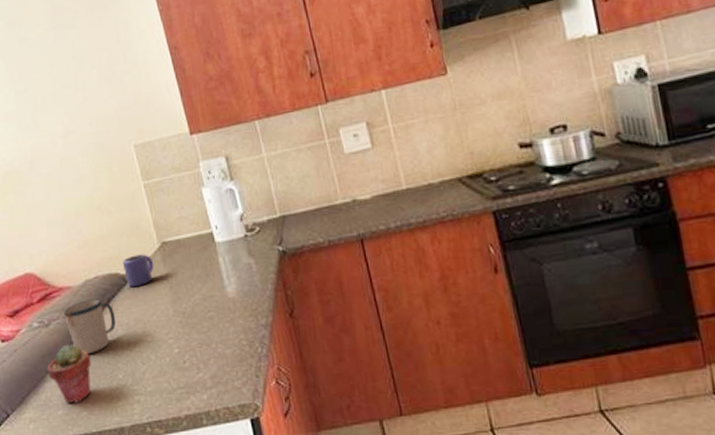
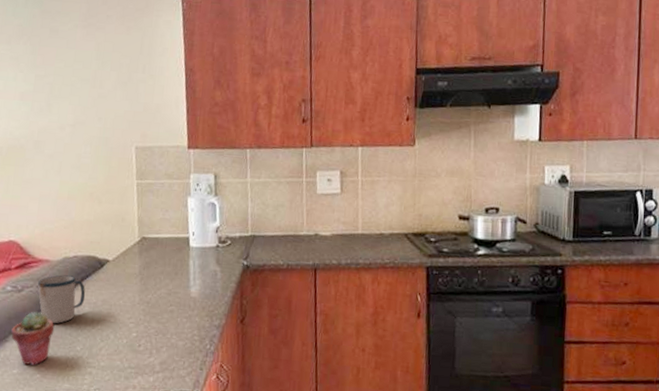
mug: present [122,254,154,288] -> none [101,243,131,272]

